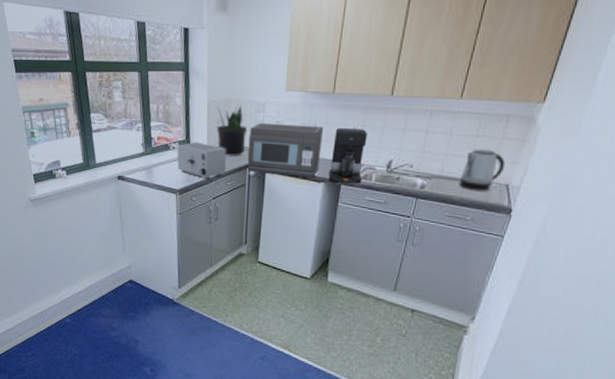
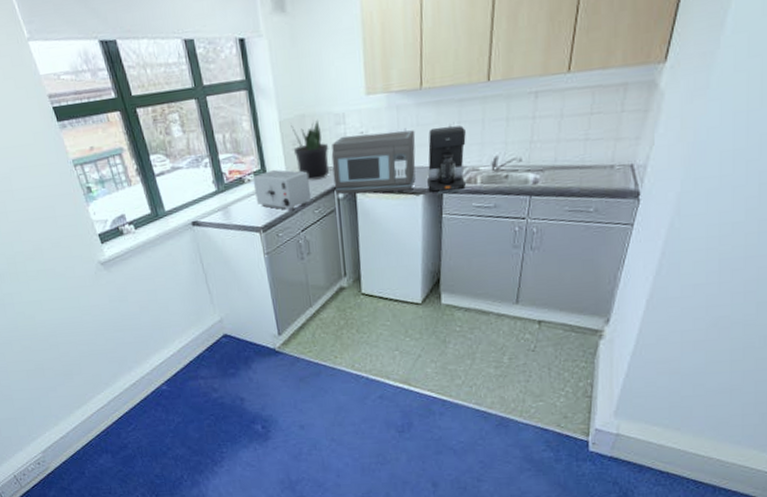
kettle: present [459,149,506,192] -> none [576,127,627,179]

